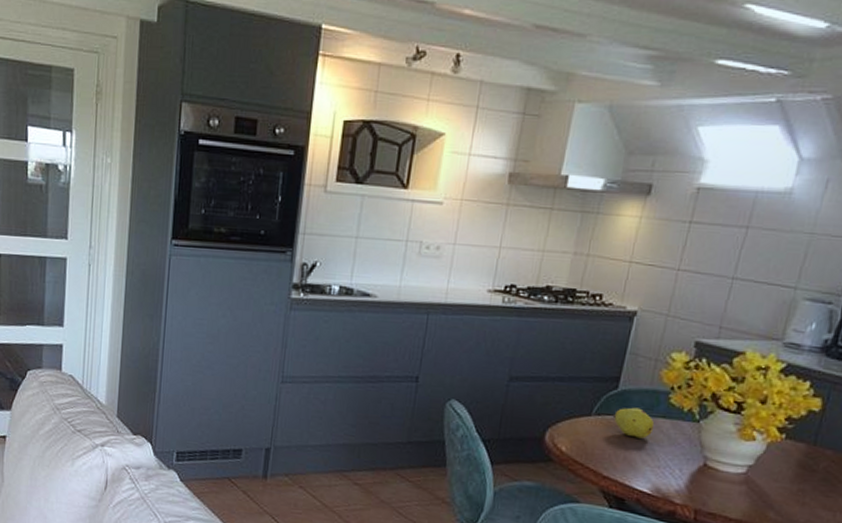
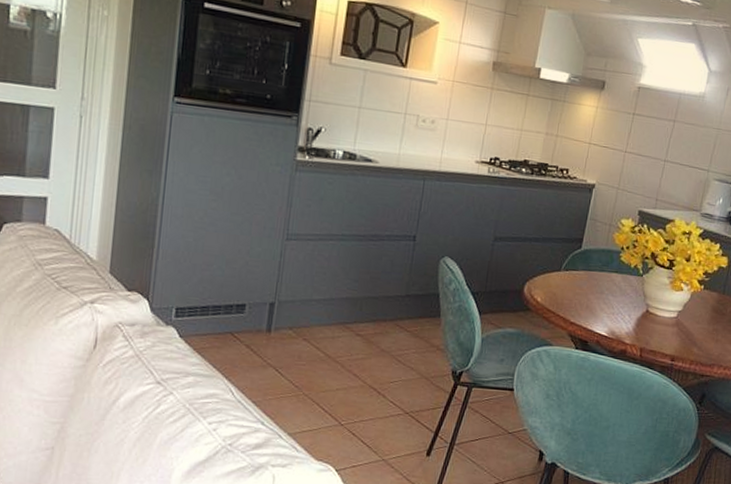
fruit: present [612,407,655,439] -> none [577,264,610,290]

